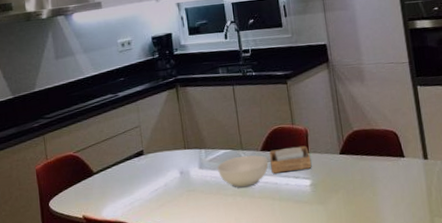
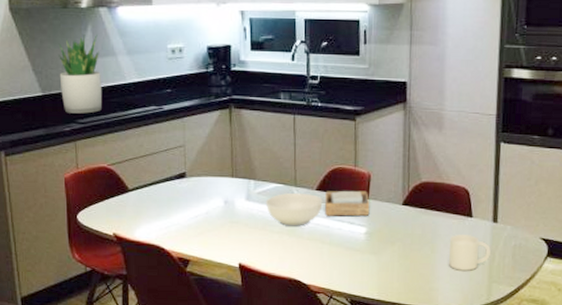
planter: none [24,40,65,111] -> present [58,35,103,114]
mug: none [387,174,427,209] -> present [449,234,491,271]

